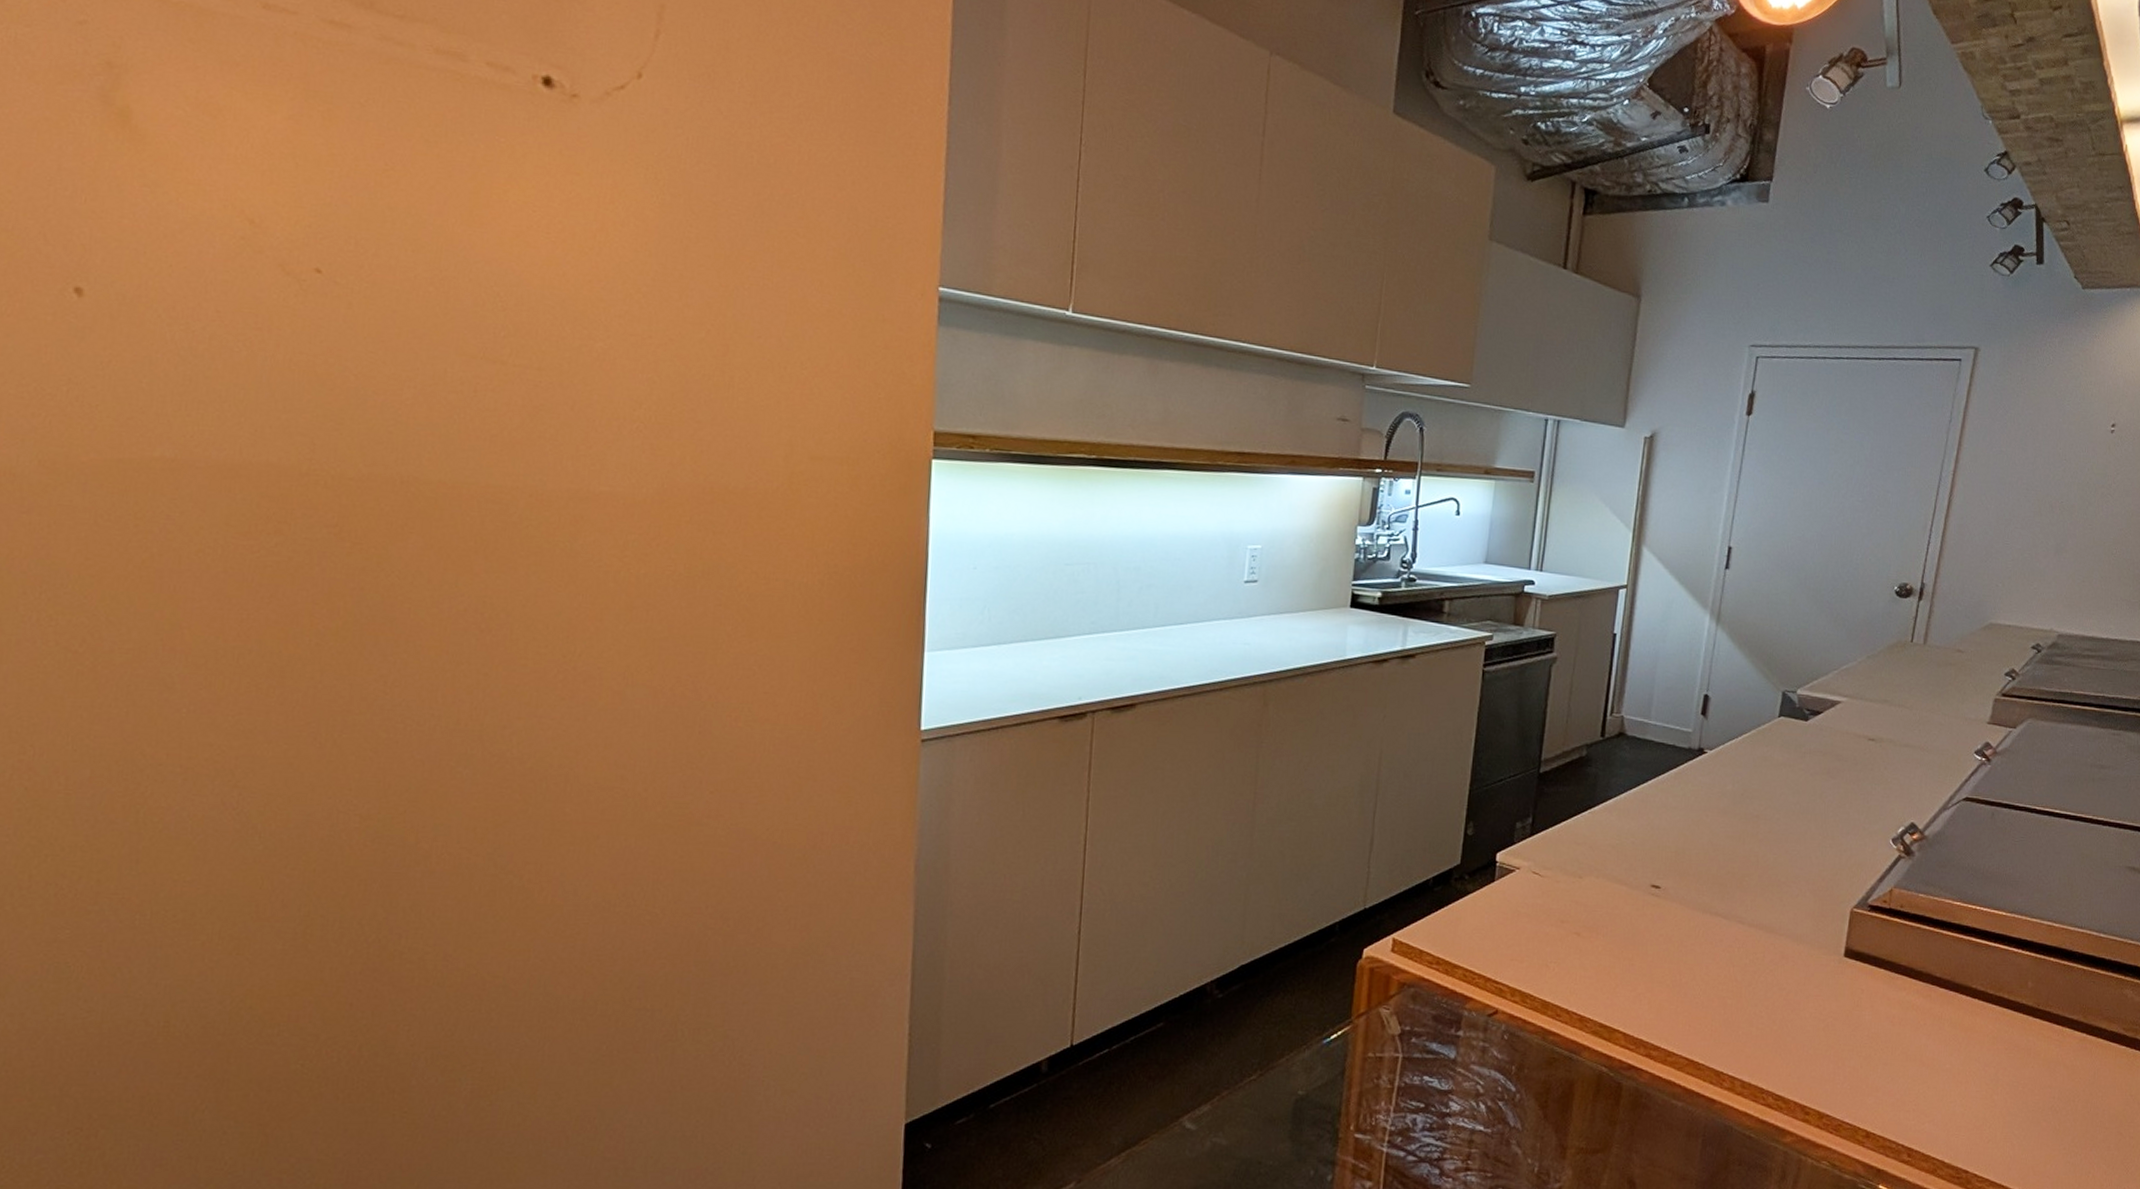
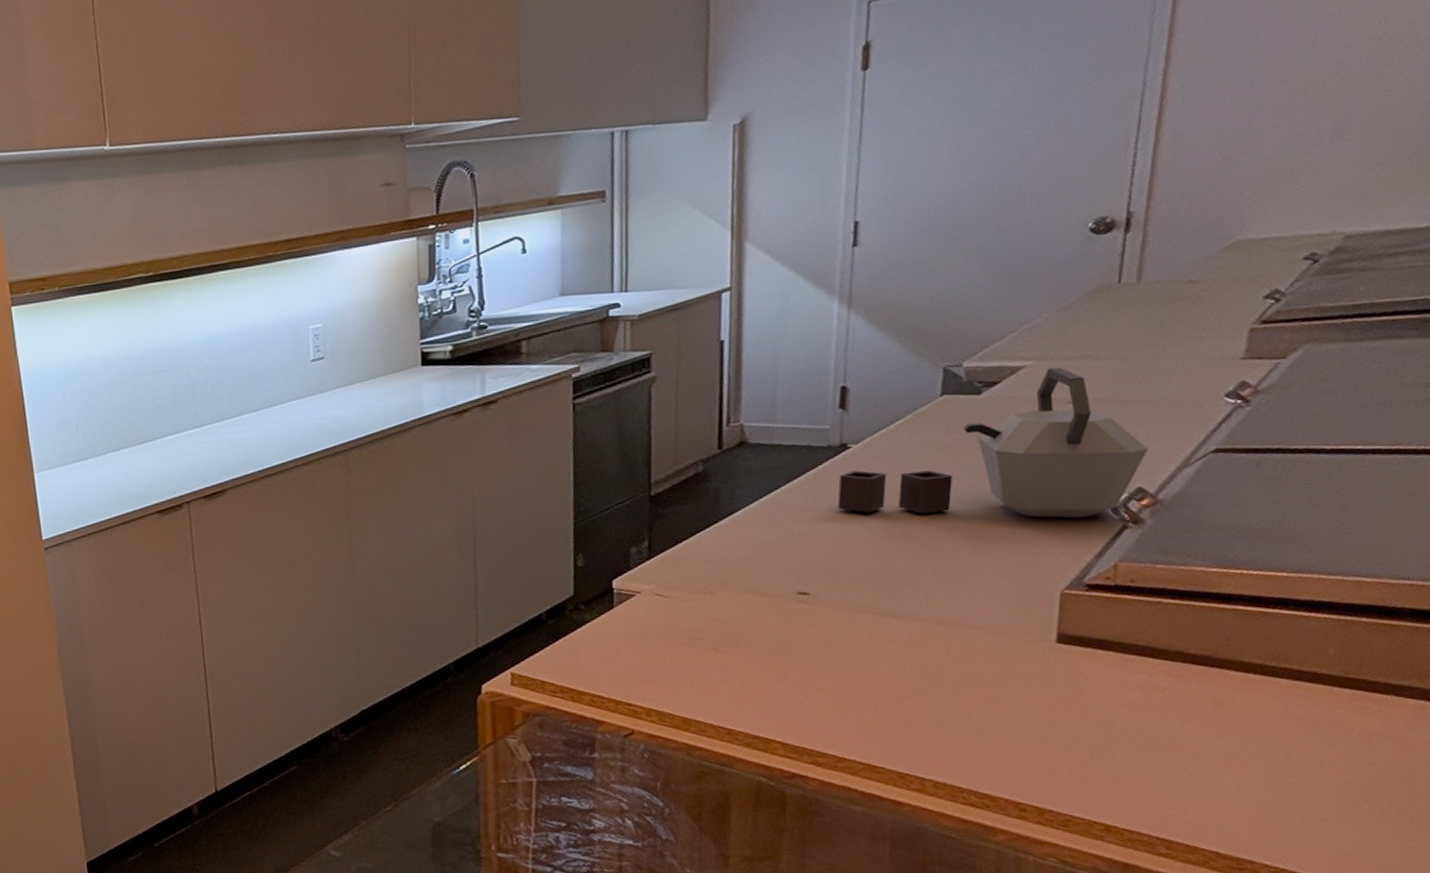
kettle: none [1691,706,1921,844] -> present [837,366,1149,519]

